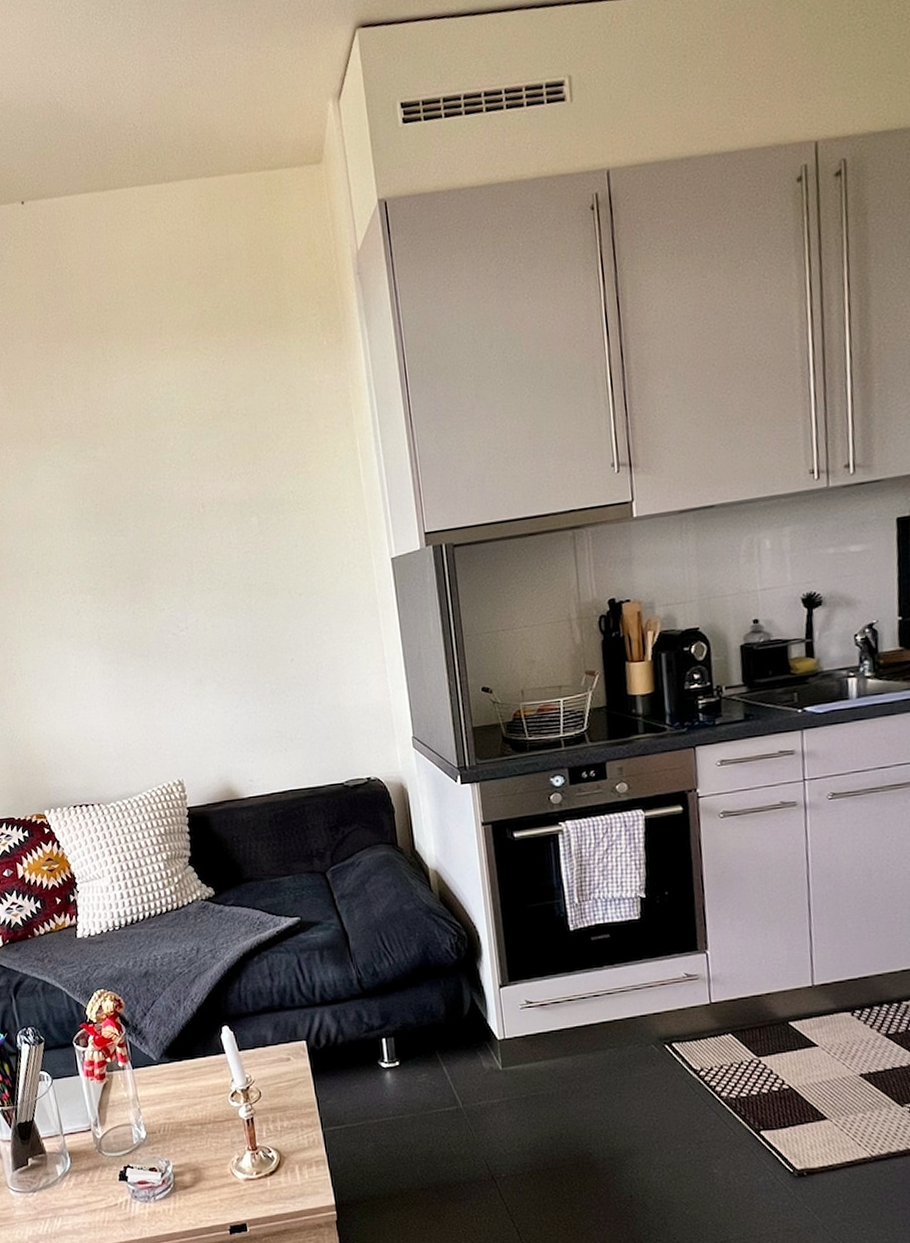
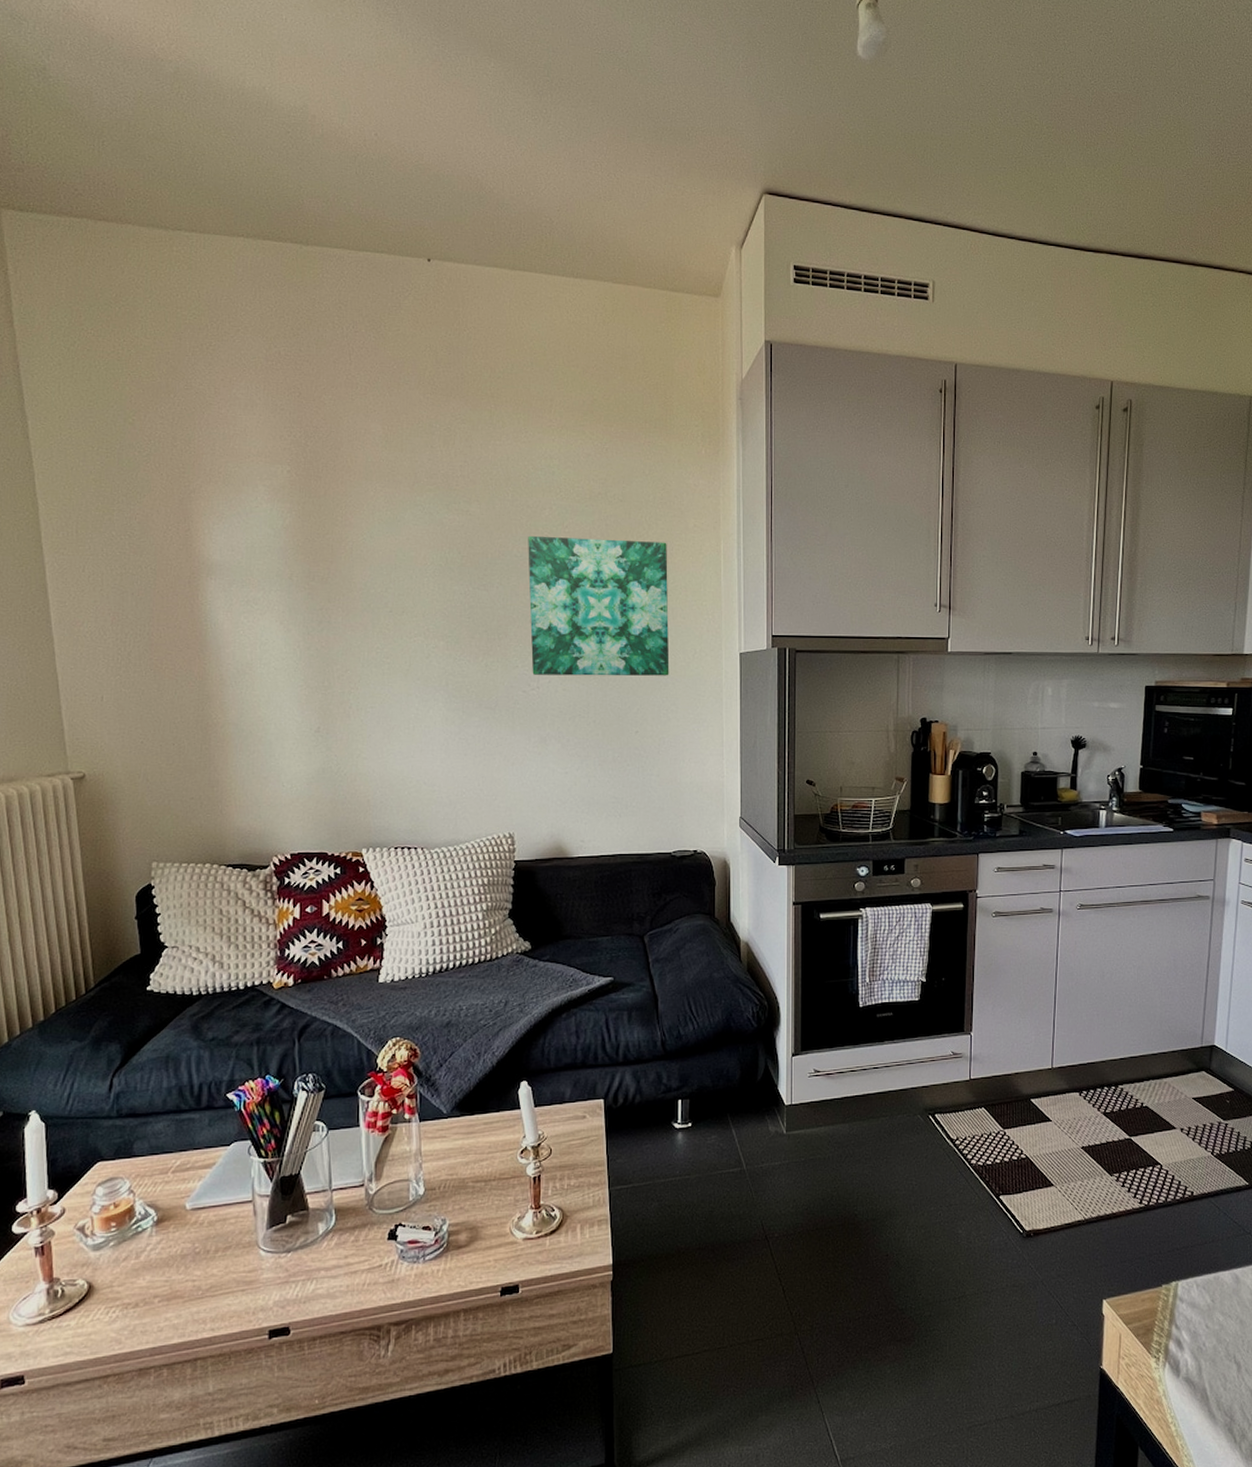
wall art: none [156,451,318,615] -> present [528,535,670,676]

